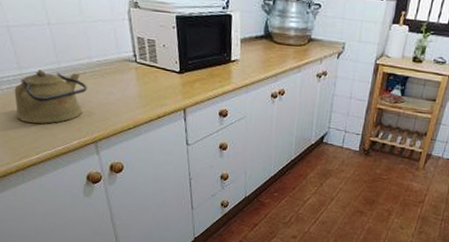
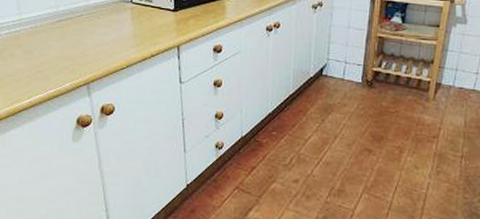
kettle: present [14,69,87,124] -> none [12,14,83,68]

